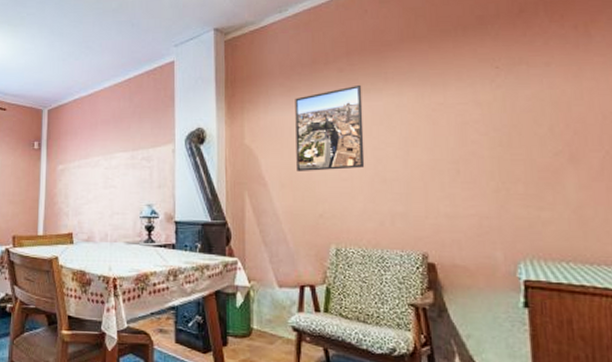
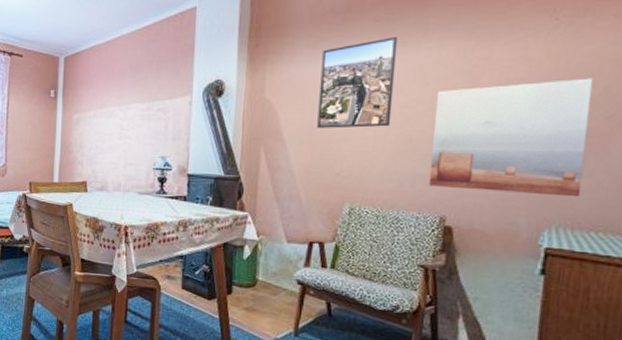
wall art: none [403,118,547,229] -> present [428,78,594,197]

